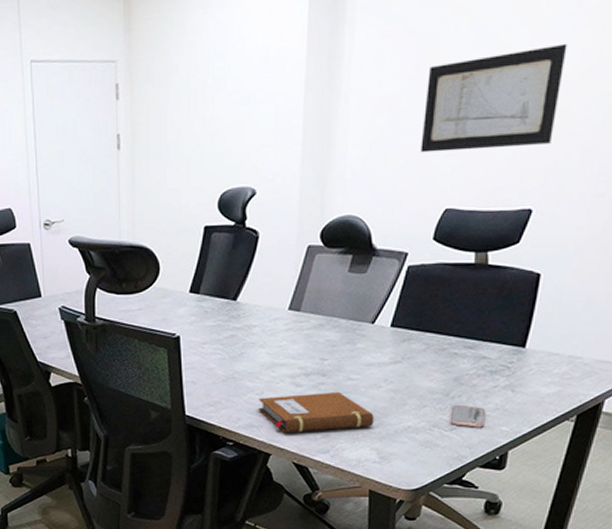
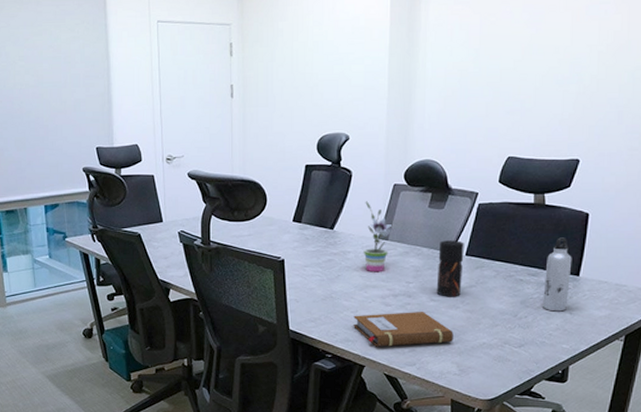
potted plant: none [271,266,308,349] -> present [363,201,395,272]
pepper grinder: none [355,309,390,375] -> present [436,240,464,297]
wall art: present [420,43,568,153] -> none [486,26,601,110]
smartphone: present [450,404,486,428] -> none [518,324,549,345]
water bottle: none [479,303,518,389] -> present [541,237,572,312]

